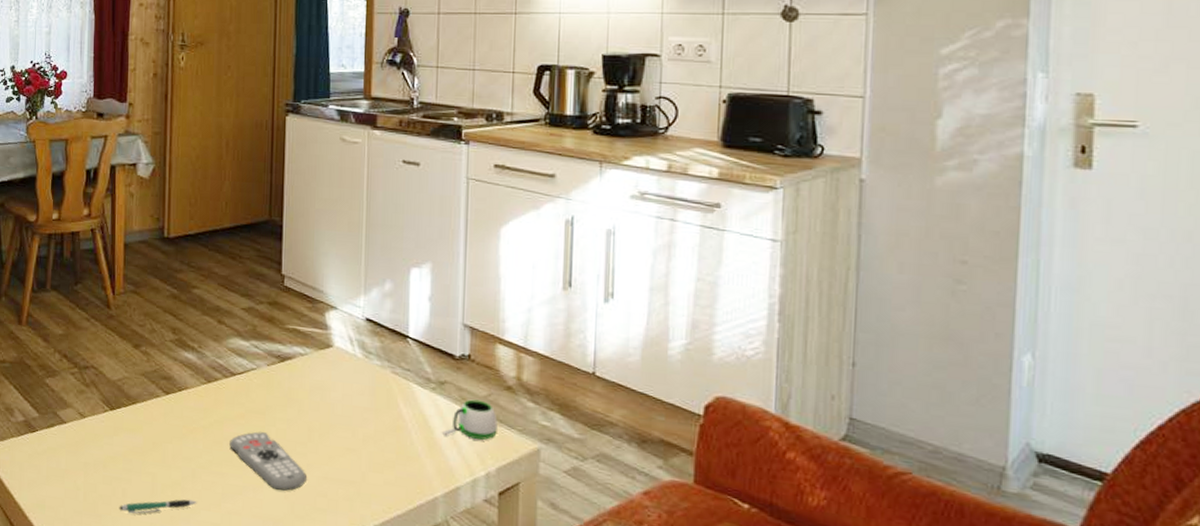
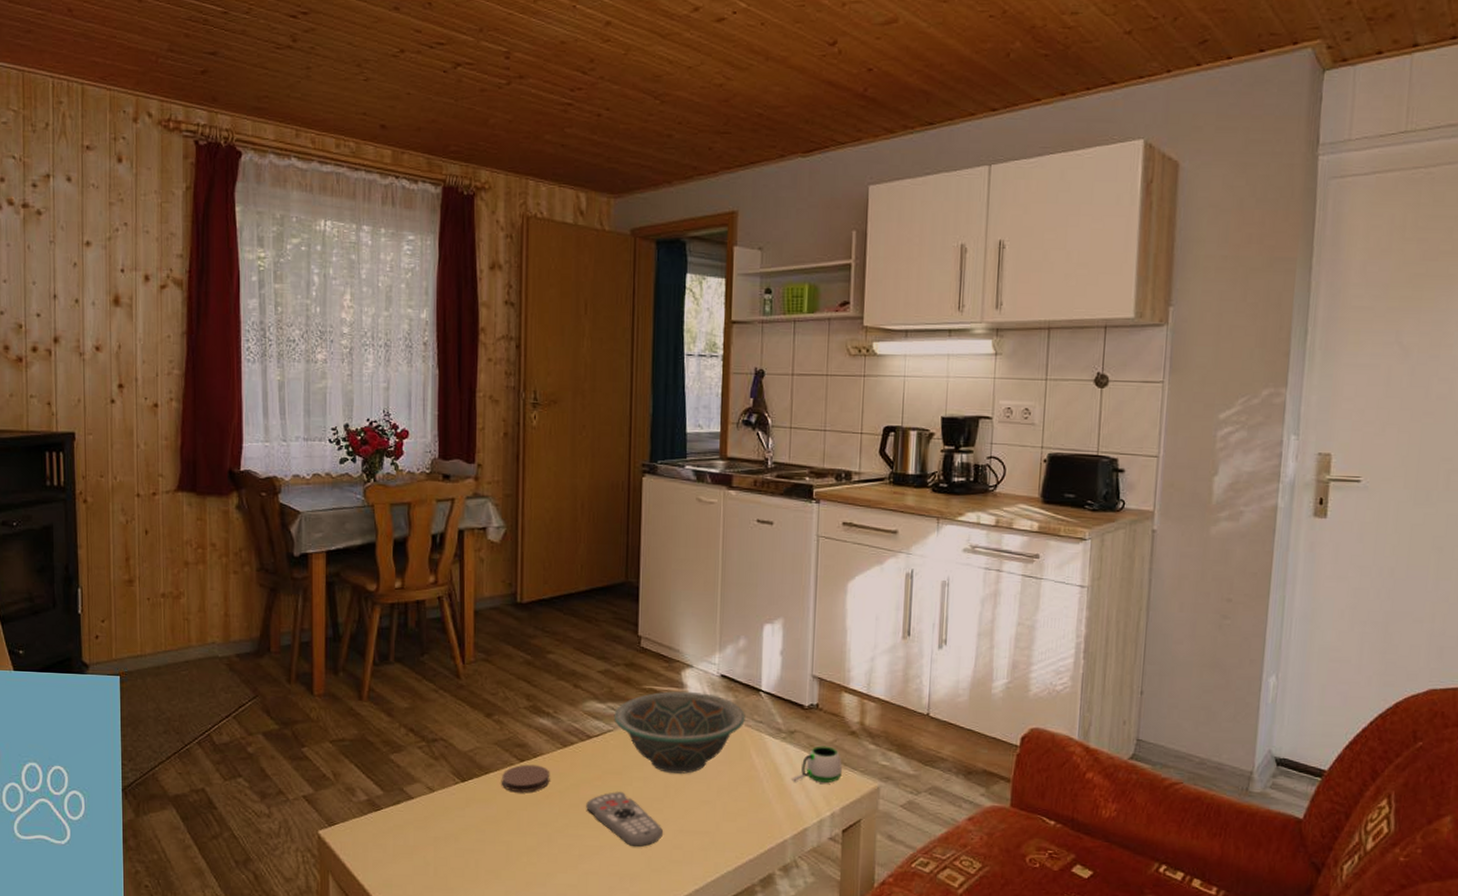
pen: present [119,499,197,514] -> none [472,864,553,884]
coaster: none [148,397,195,426] -> present [502,764,550,792]
decorative bowl: none [257,332,392,419] -> present [614,691,745,774]

